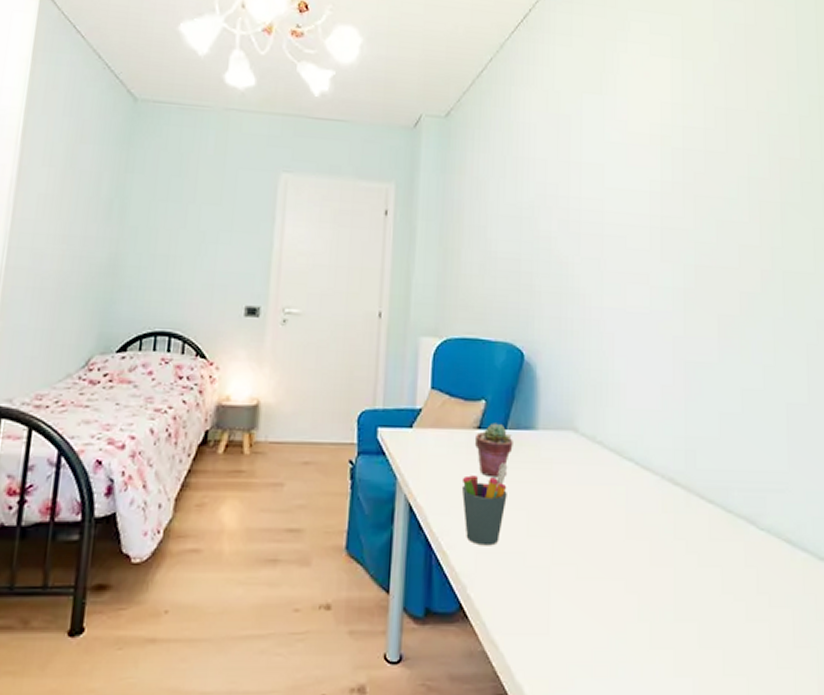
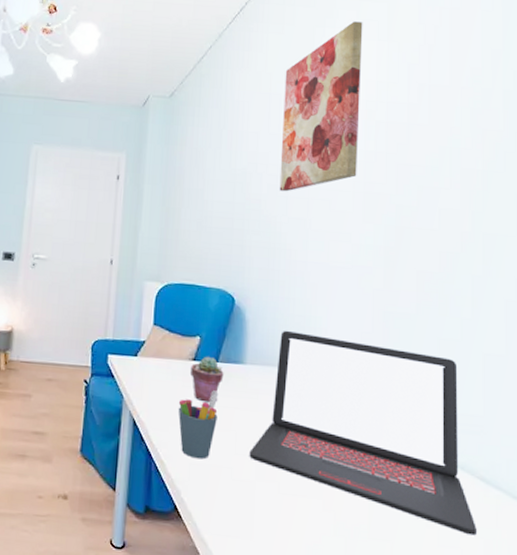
laptop: none [544,387,785,605] -> present [249,330,477,536]
wall art: none [571,35,656,228] -> present [279,21,363,192]

